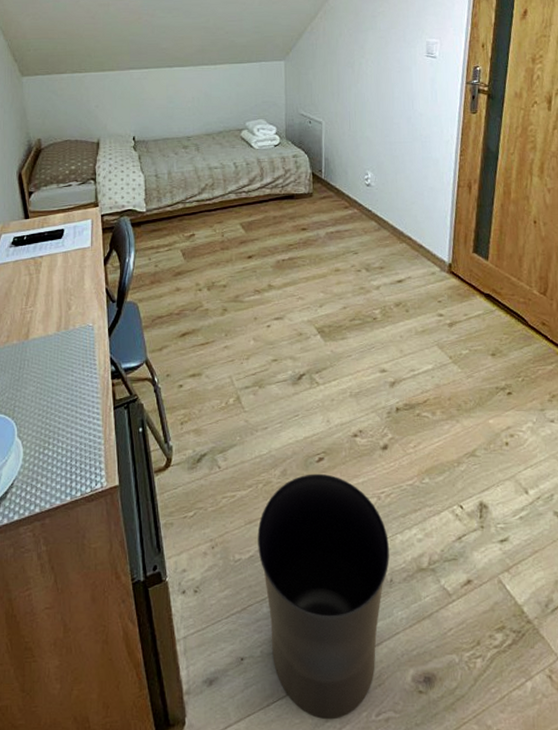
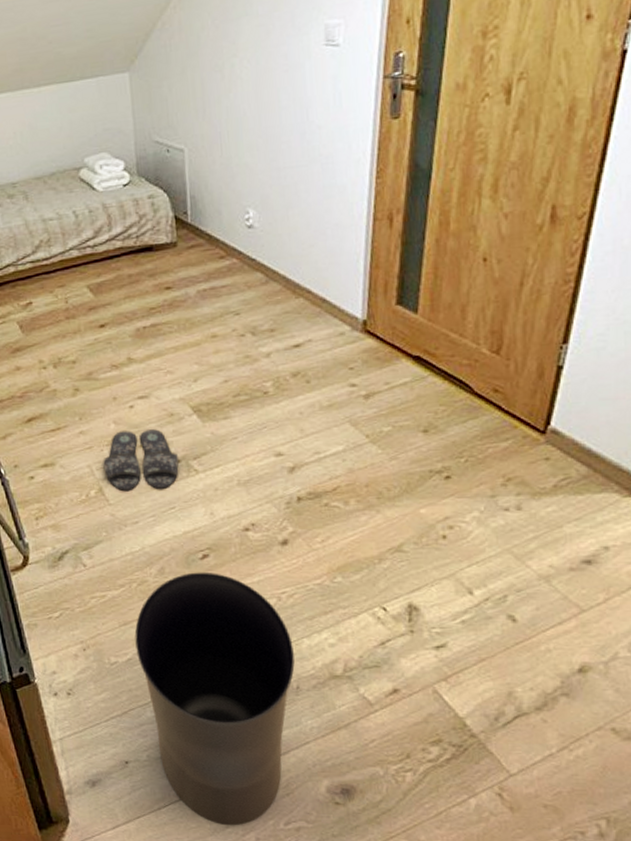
slippers: none [242,346,304,400] -> present [103,429,179,492]

